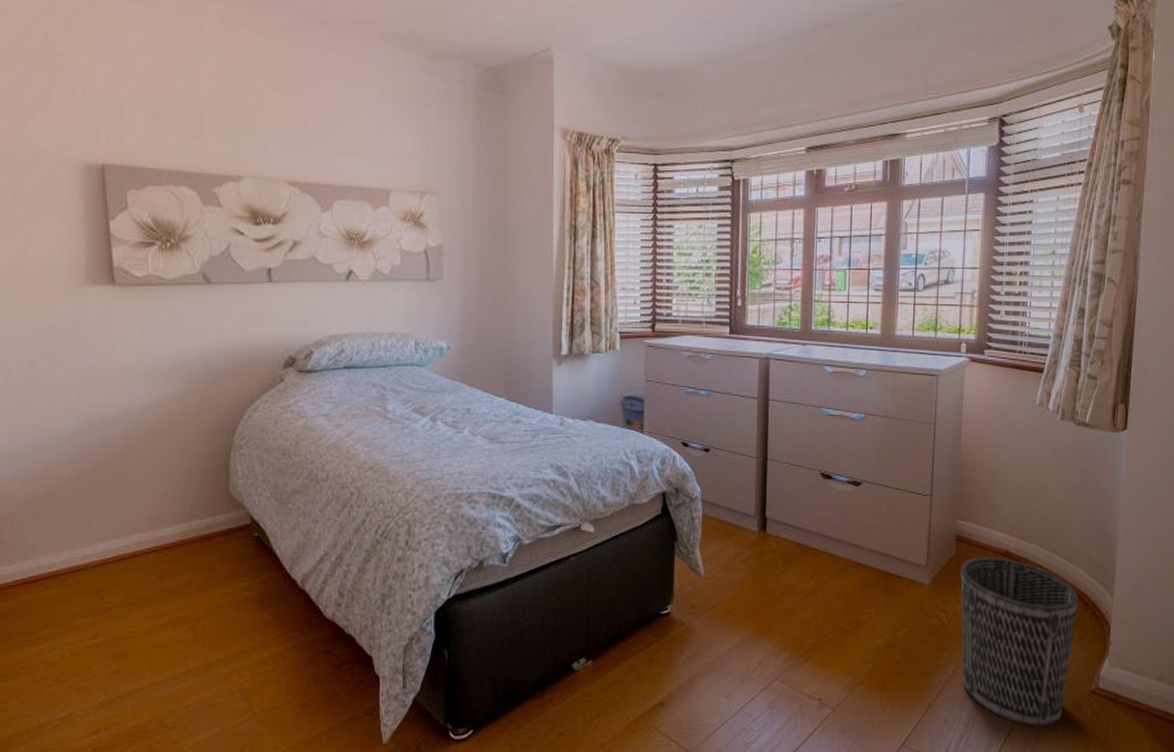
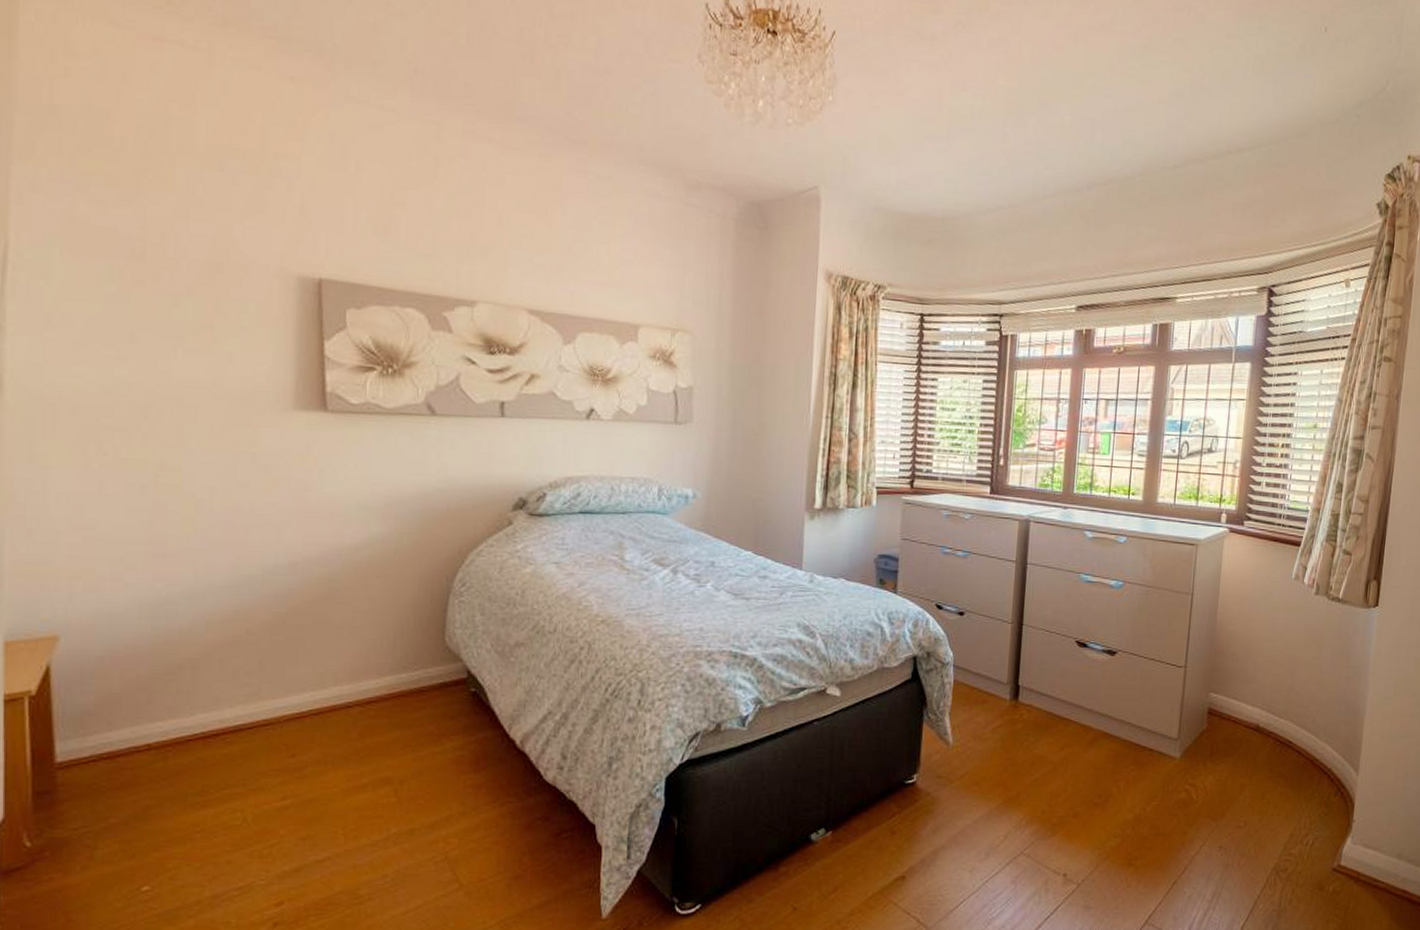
wastebasket: present [960,557,1078,726] -> none [1208,731,1325,904]

